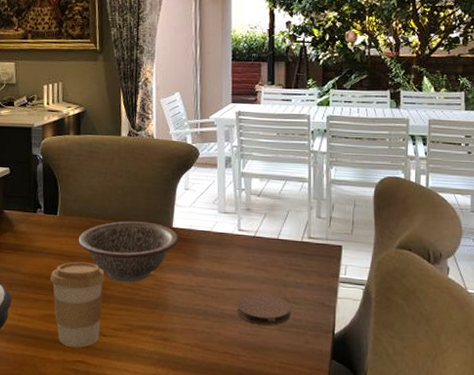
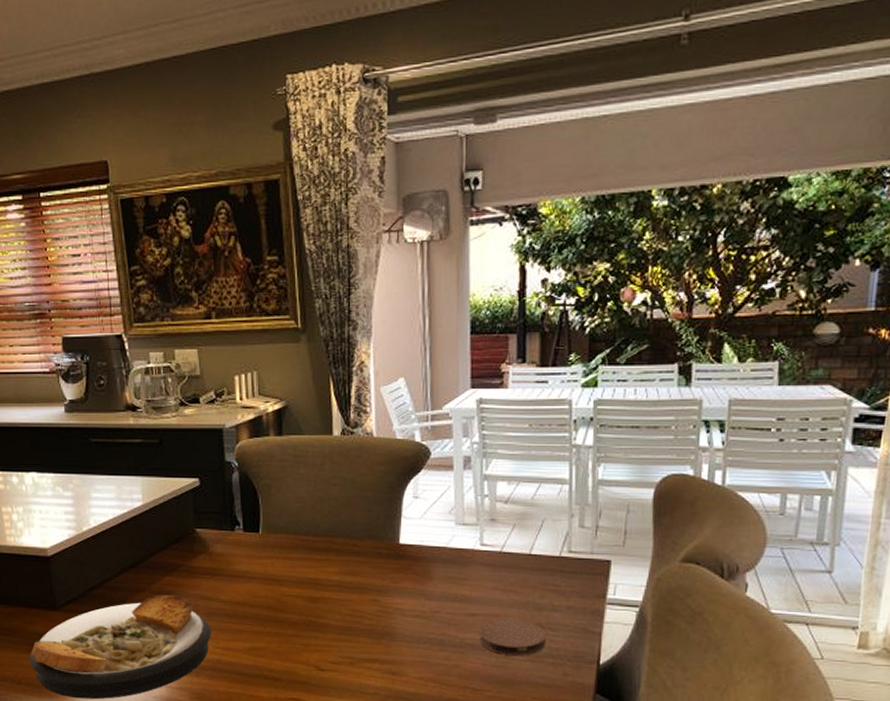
coffee cup: present [50,261,105,348] -> none [255,586,319,684]
decorative bowl: present [78,221,179,283] -> none [286,537,408,610]

